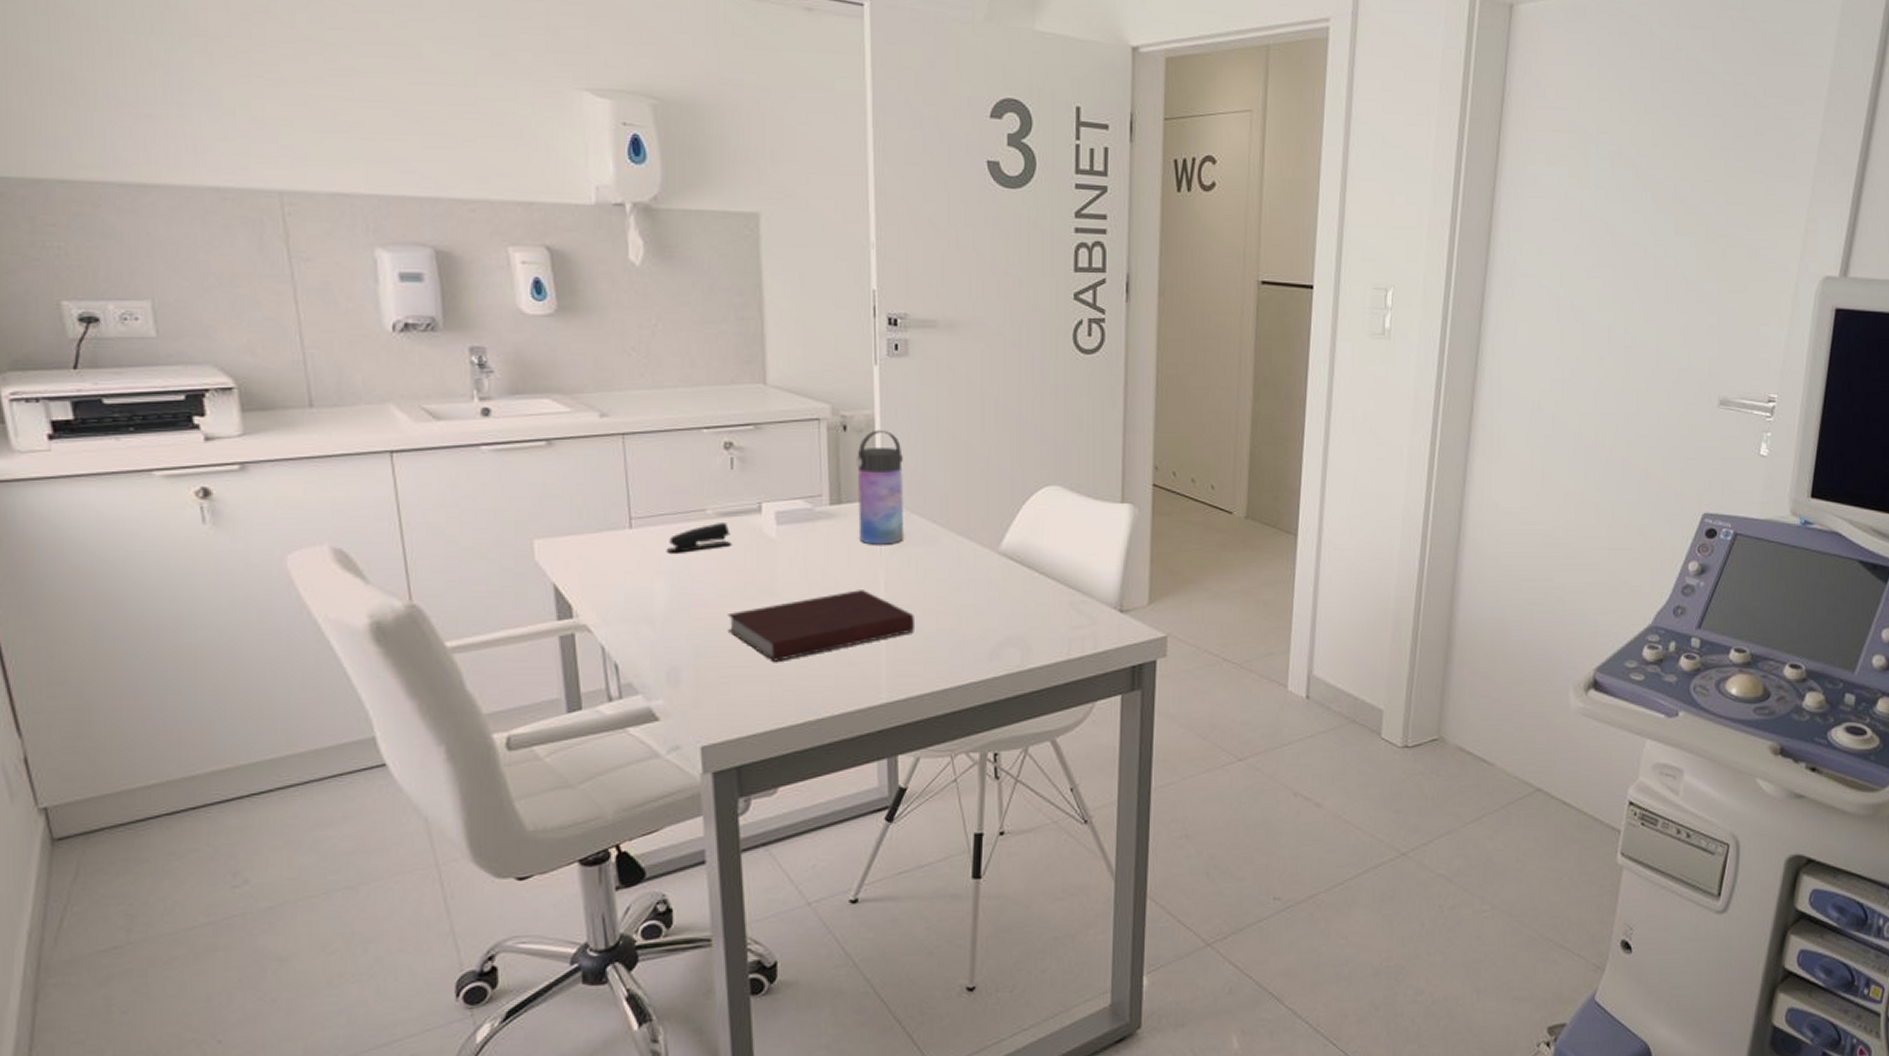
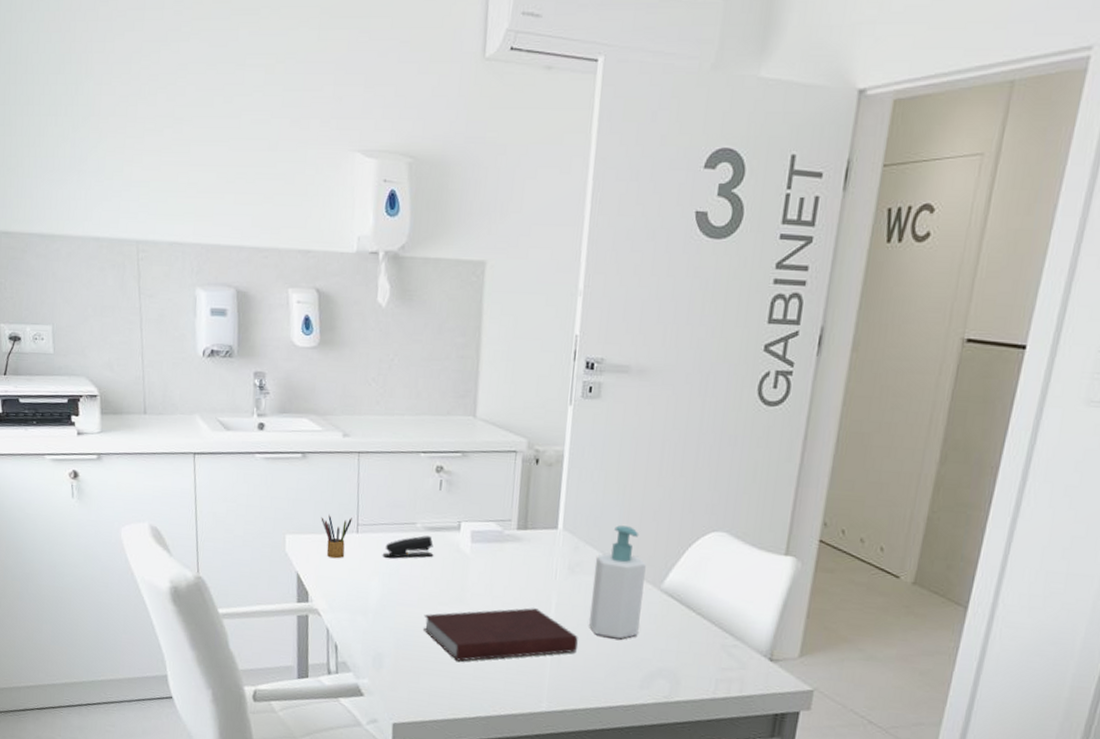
pencil box: none [580,509,622,562] -> present [321,514,352,559]
water bottle: present [855,429,903,545] -> none [539,465,585,571]
soap bottle: none [923,489,980,612] -> present [589,525,646,639]

